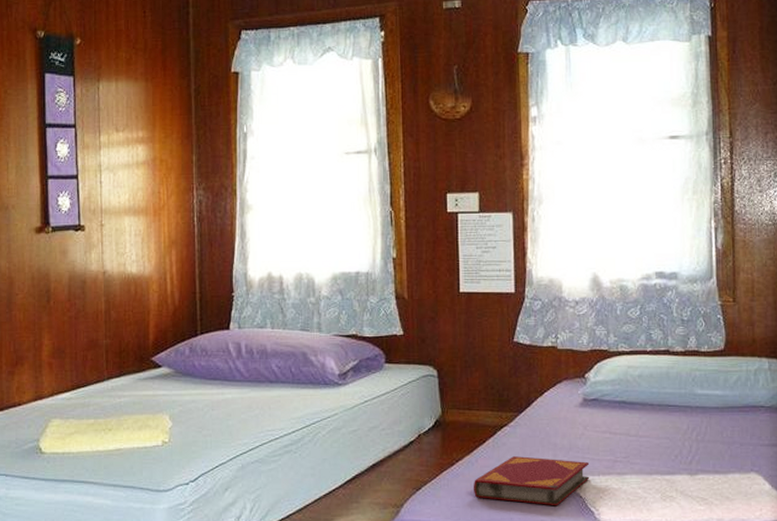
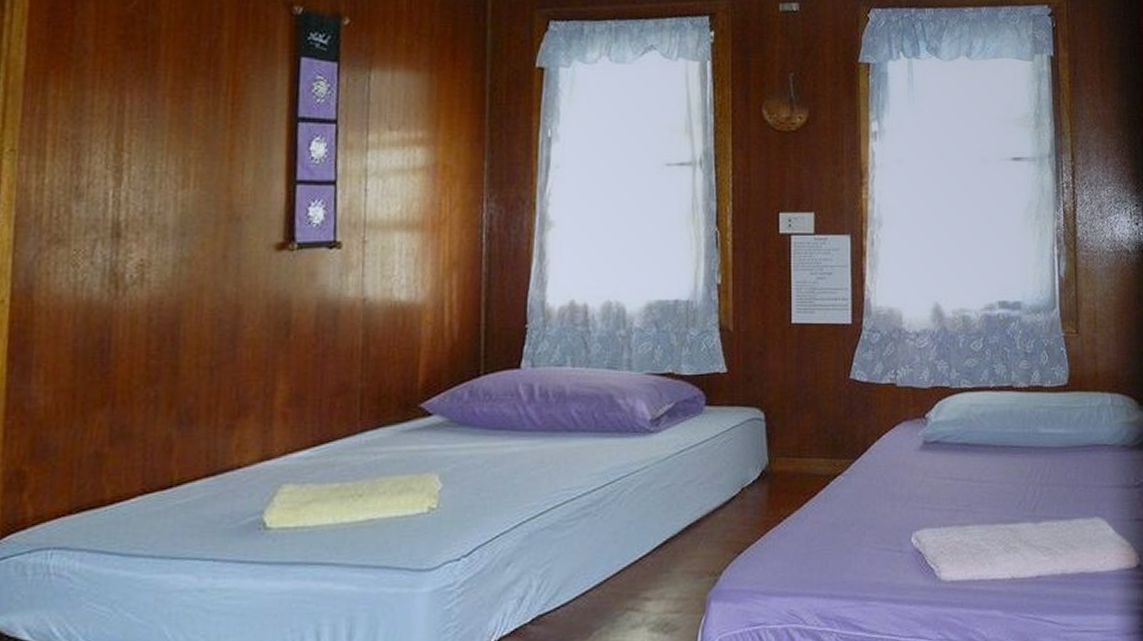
hardback book: present [473,456,590,506] -> none [802,509,930,565]

